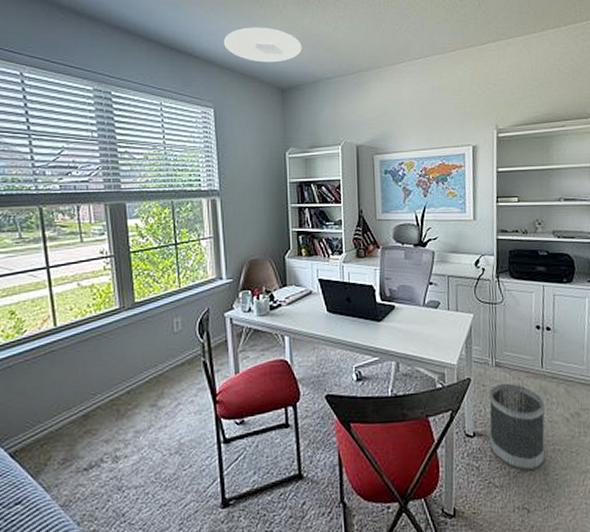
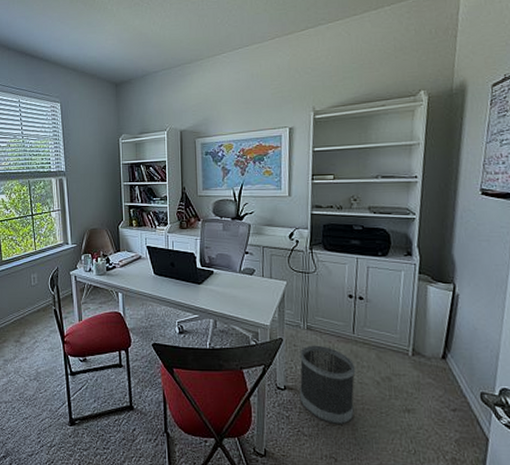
ceiling light: present [223,27,302,63] -> none [67,30,133,62]

